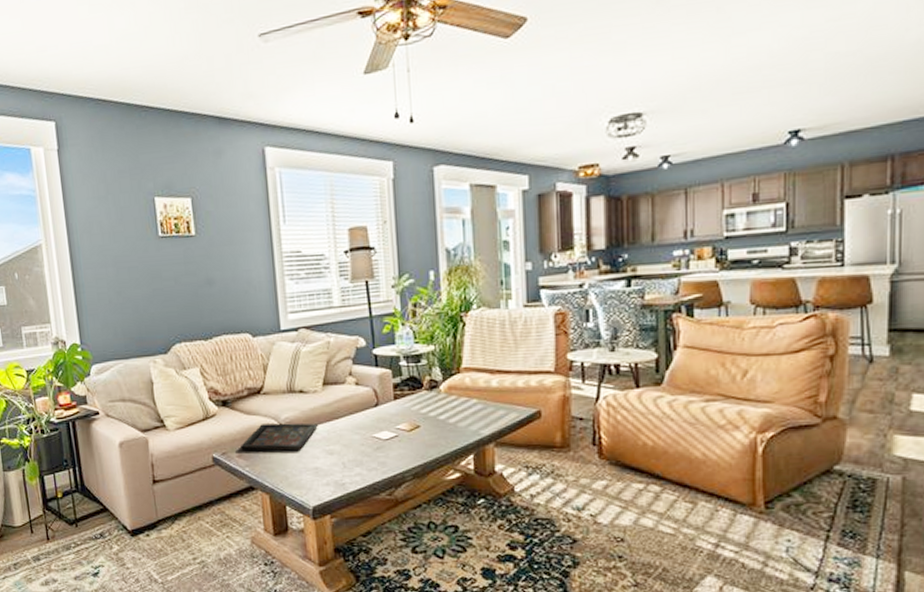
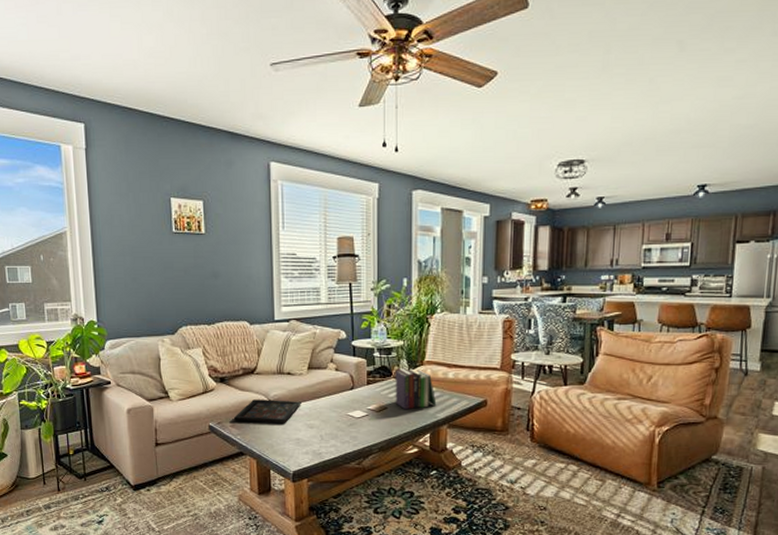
books: none [427,377,480,428] -> present [395,368,437,410]

